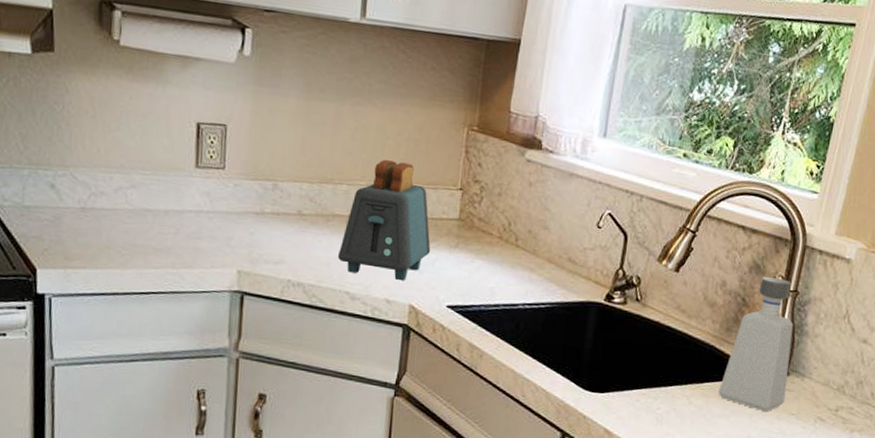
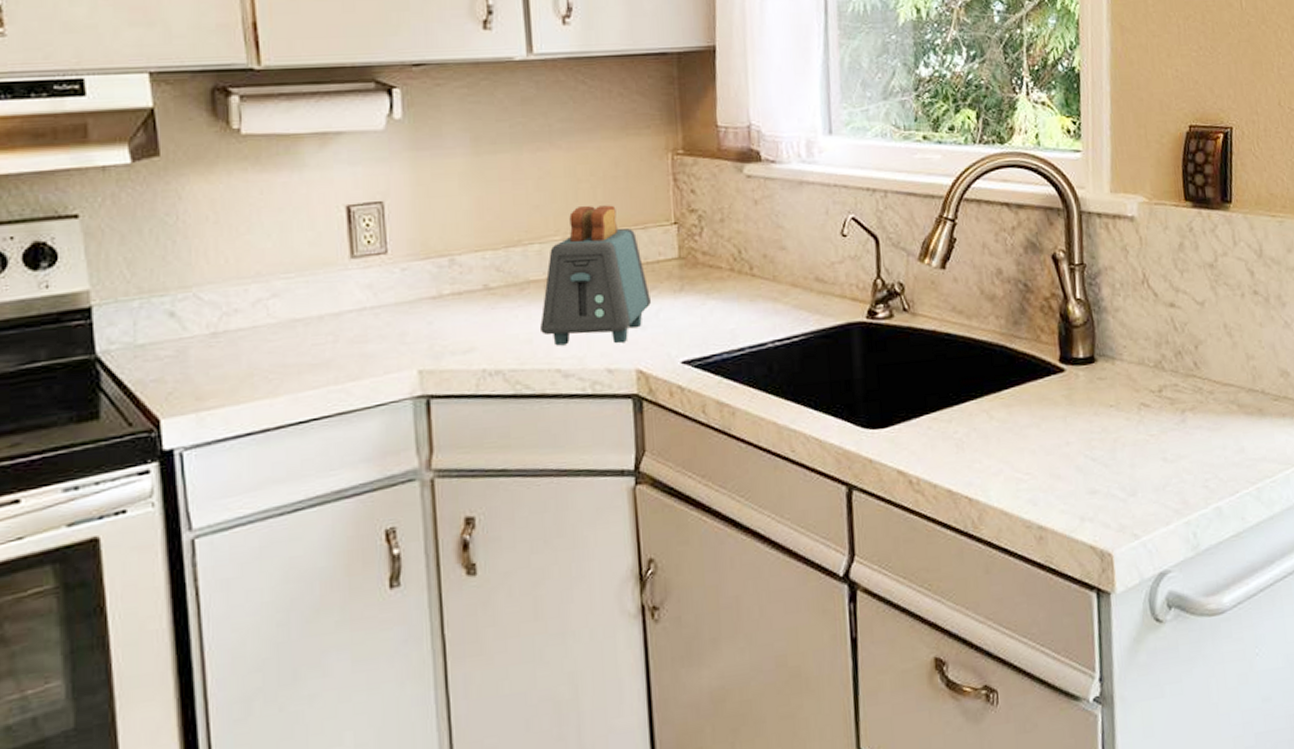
soap dispenser: present [718,276,794,412] -> none [1020,252,1099,410]

